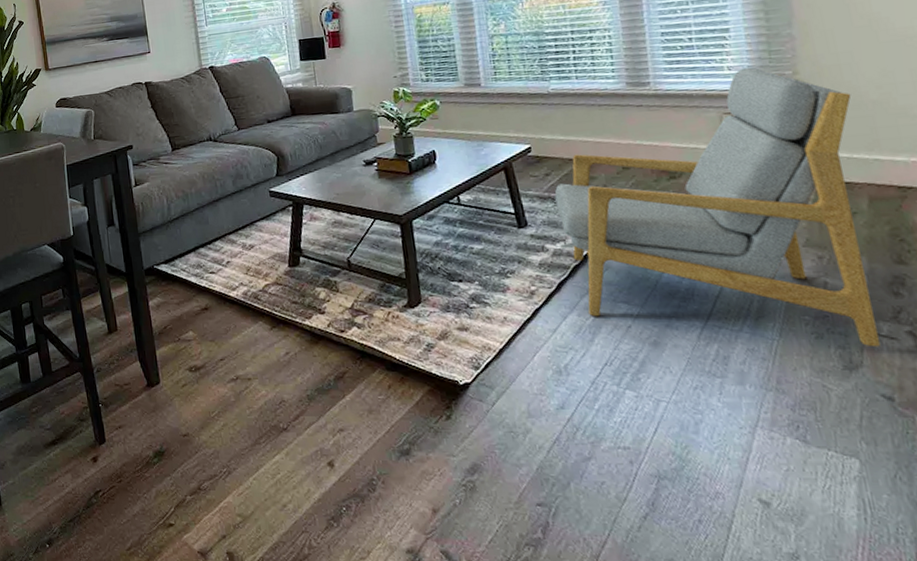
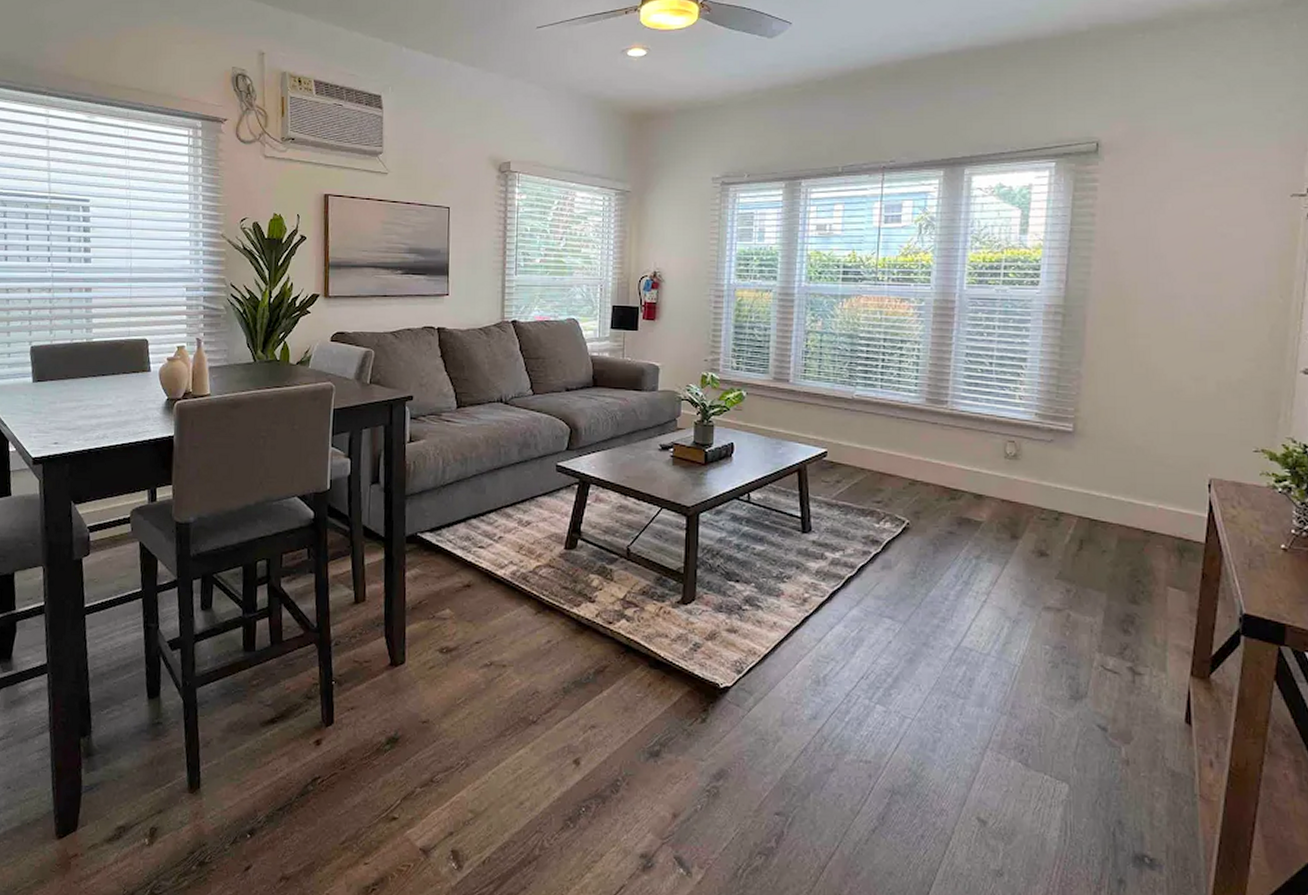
armchair: present [554,67,880,347] -> none [842,399,1120,680]

